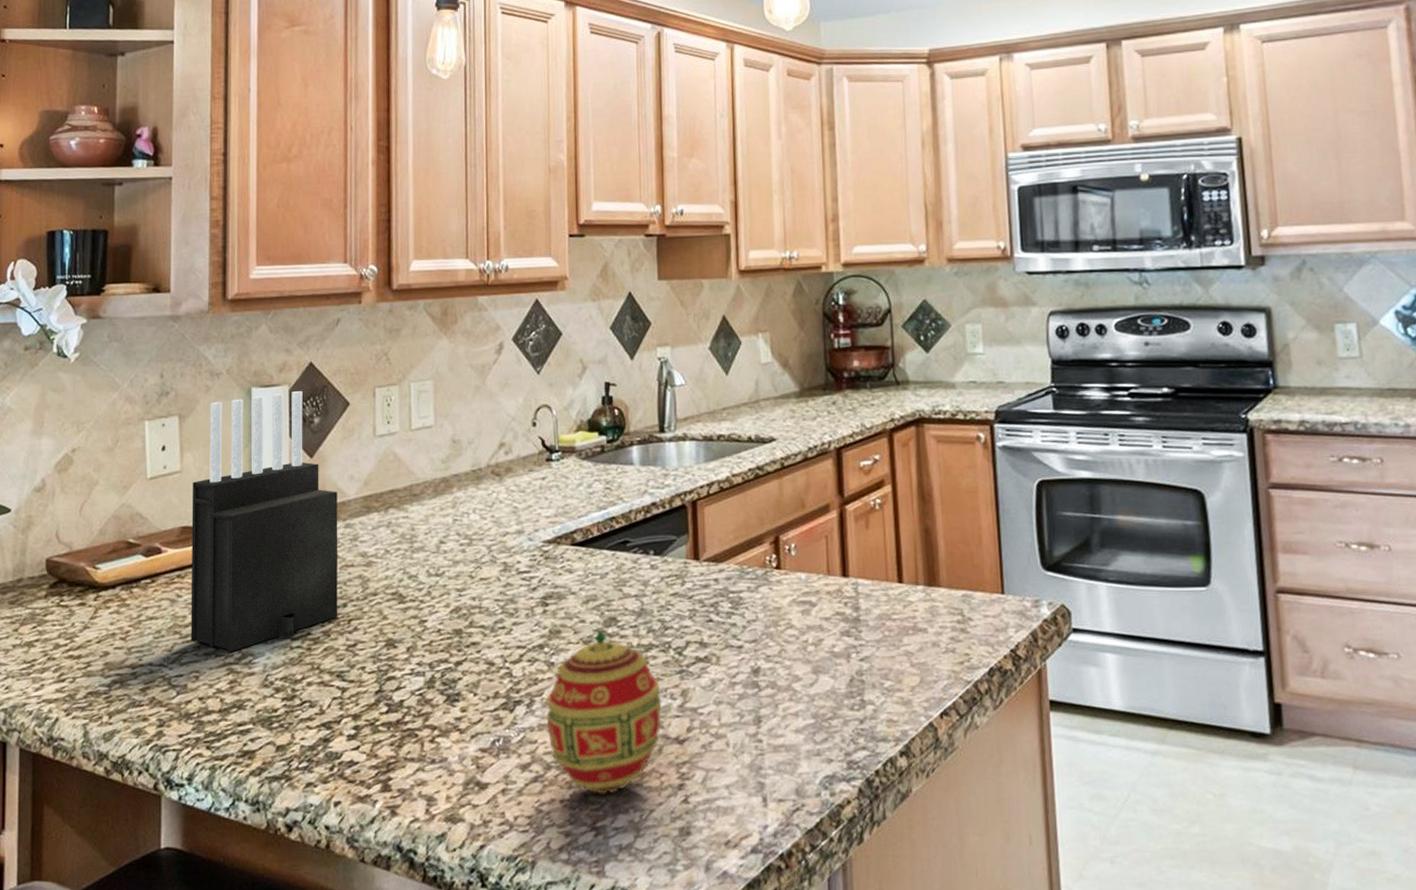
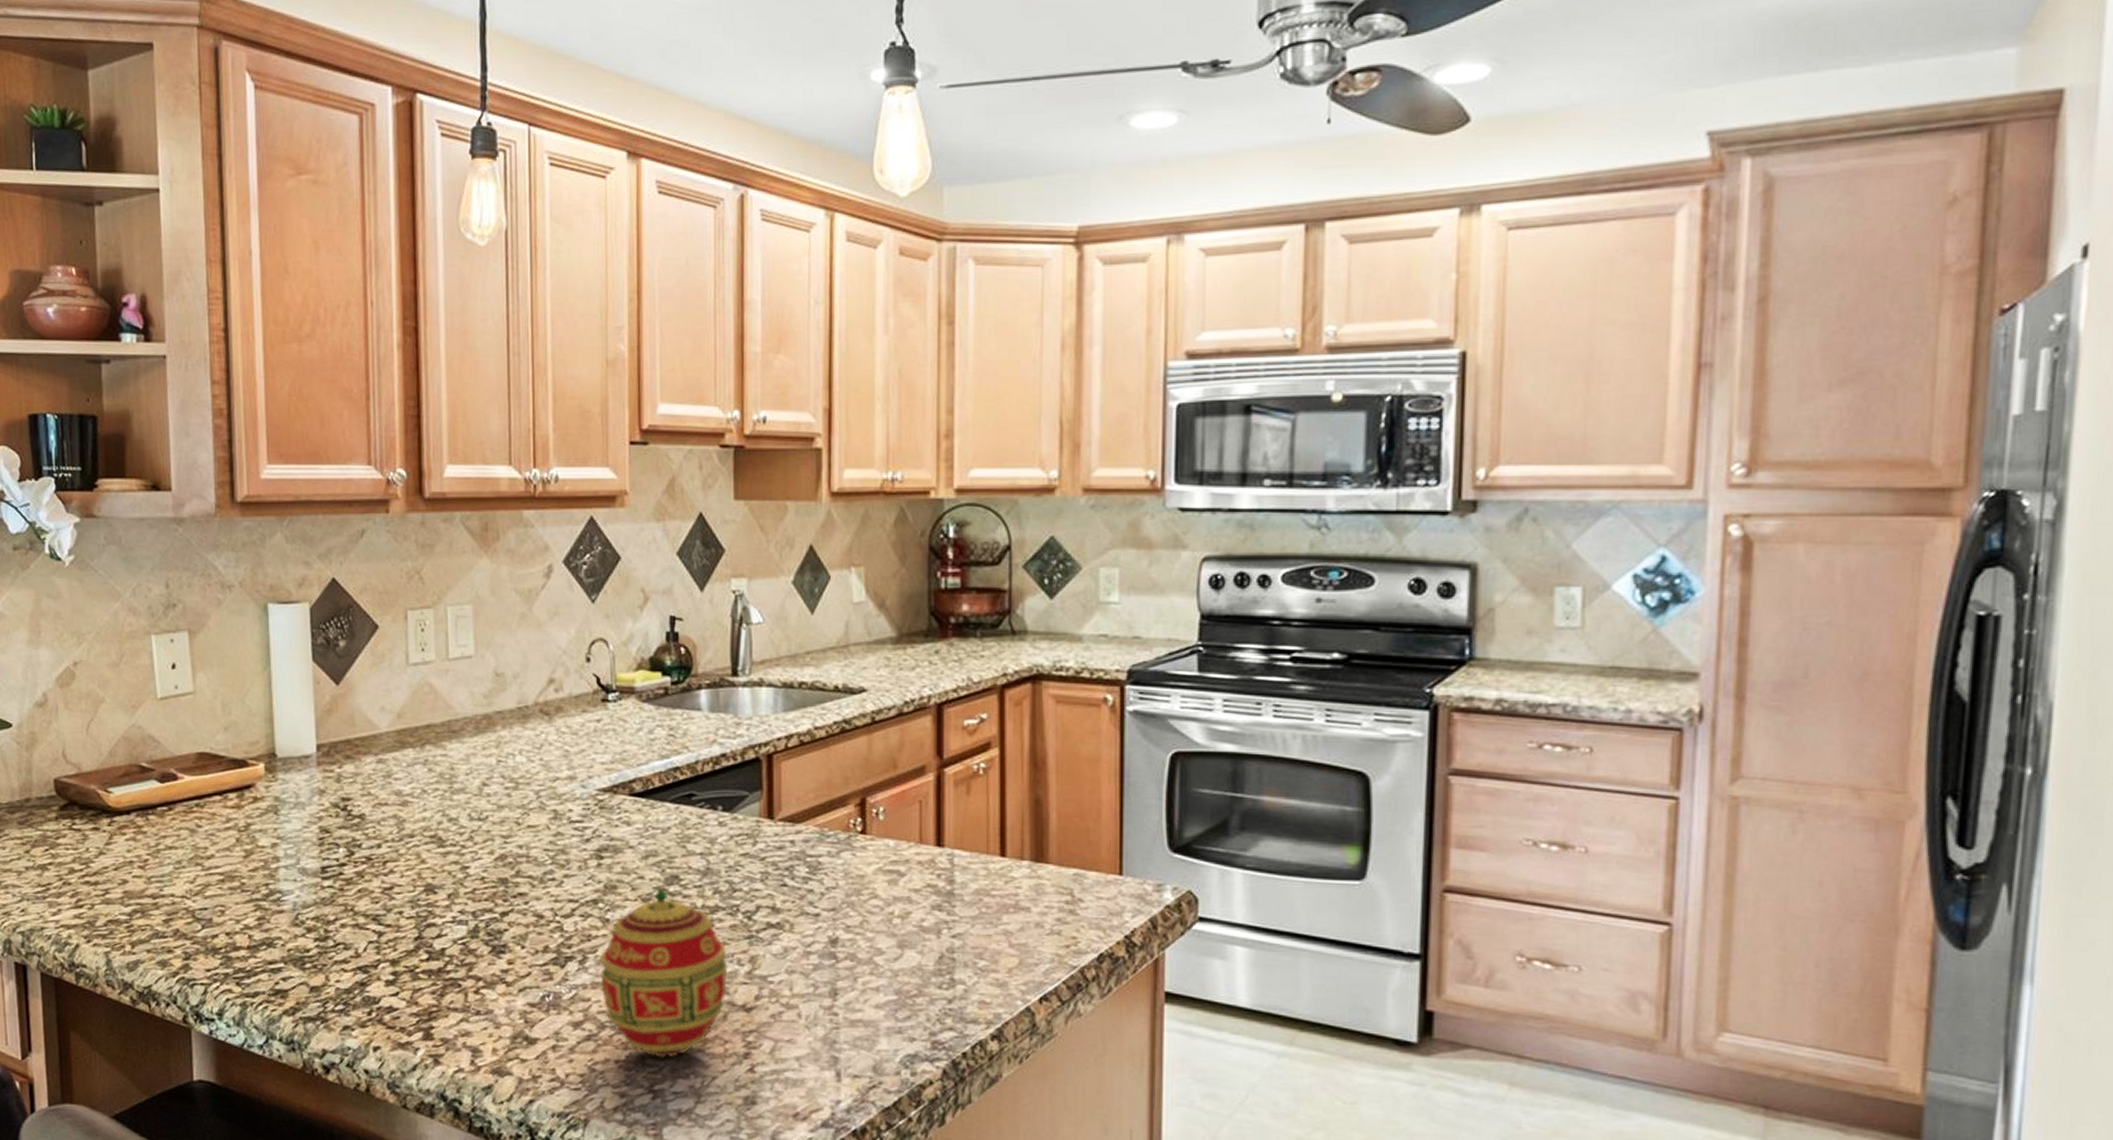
knife block: present [191,391,338,652] -> none [207,610,372,887]

